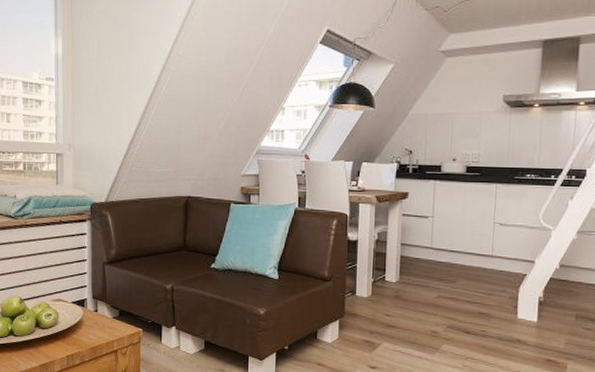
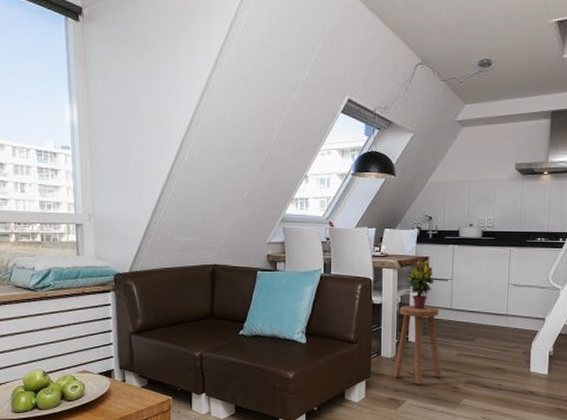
stool: none [368,242,421,327] -> present [393,305,442,385]
potted plant: none [383,194,414,248] -> present [406,259,434,310]

